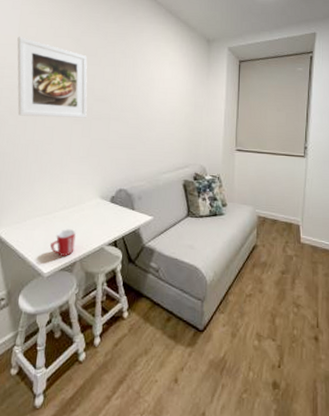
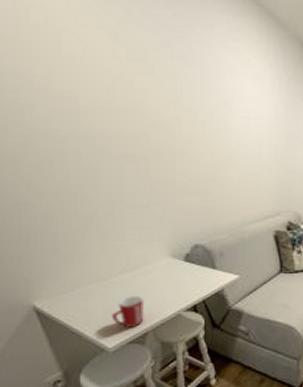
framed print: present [17,36,88,118] -> none [15,24,141,153]

